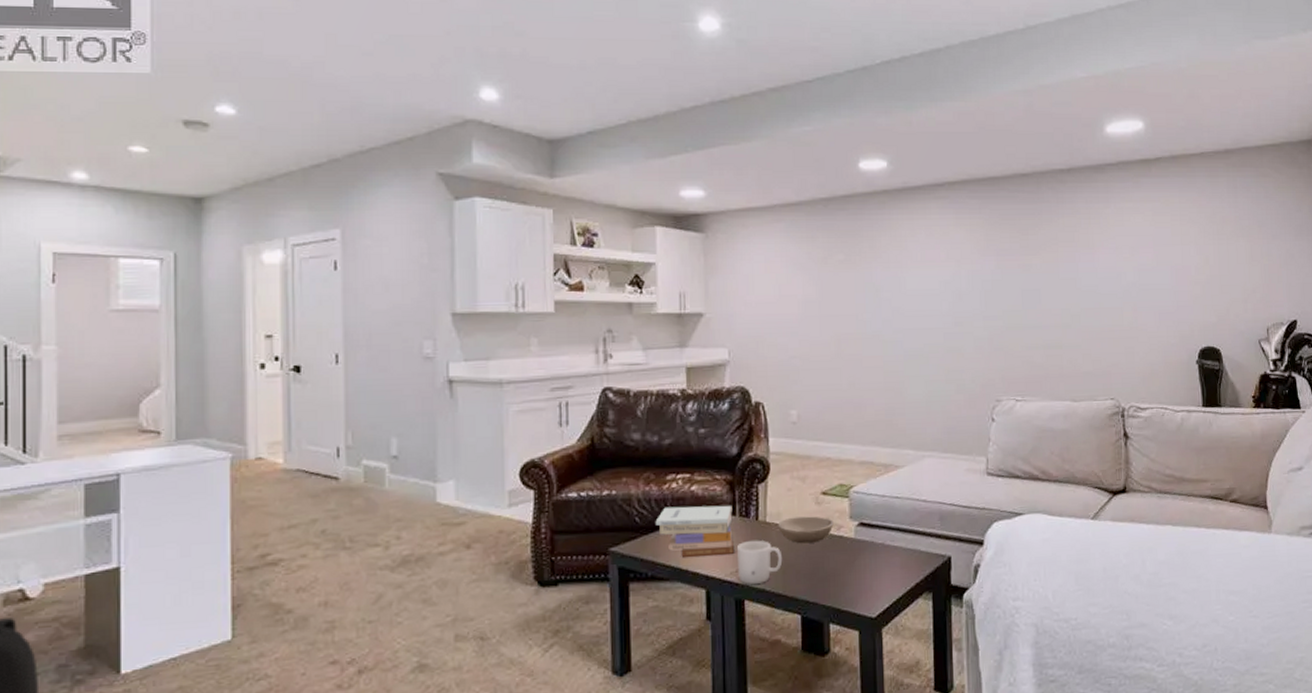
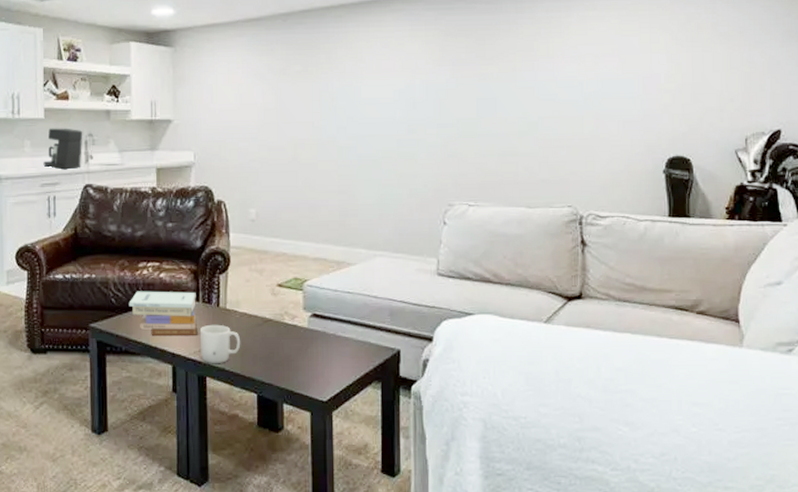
coffee maker: none [553,323,601,371] -> present [43,128,83,170]
bowl: present [778,516,834,544] -> none [237,305,288,330]

